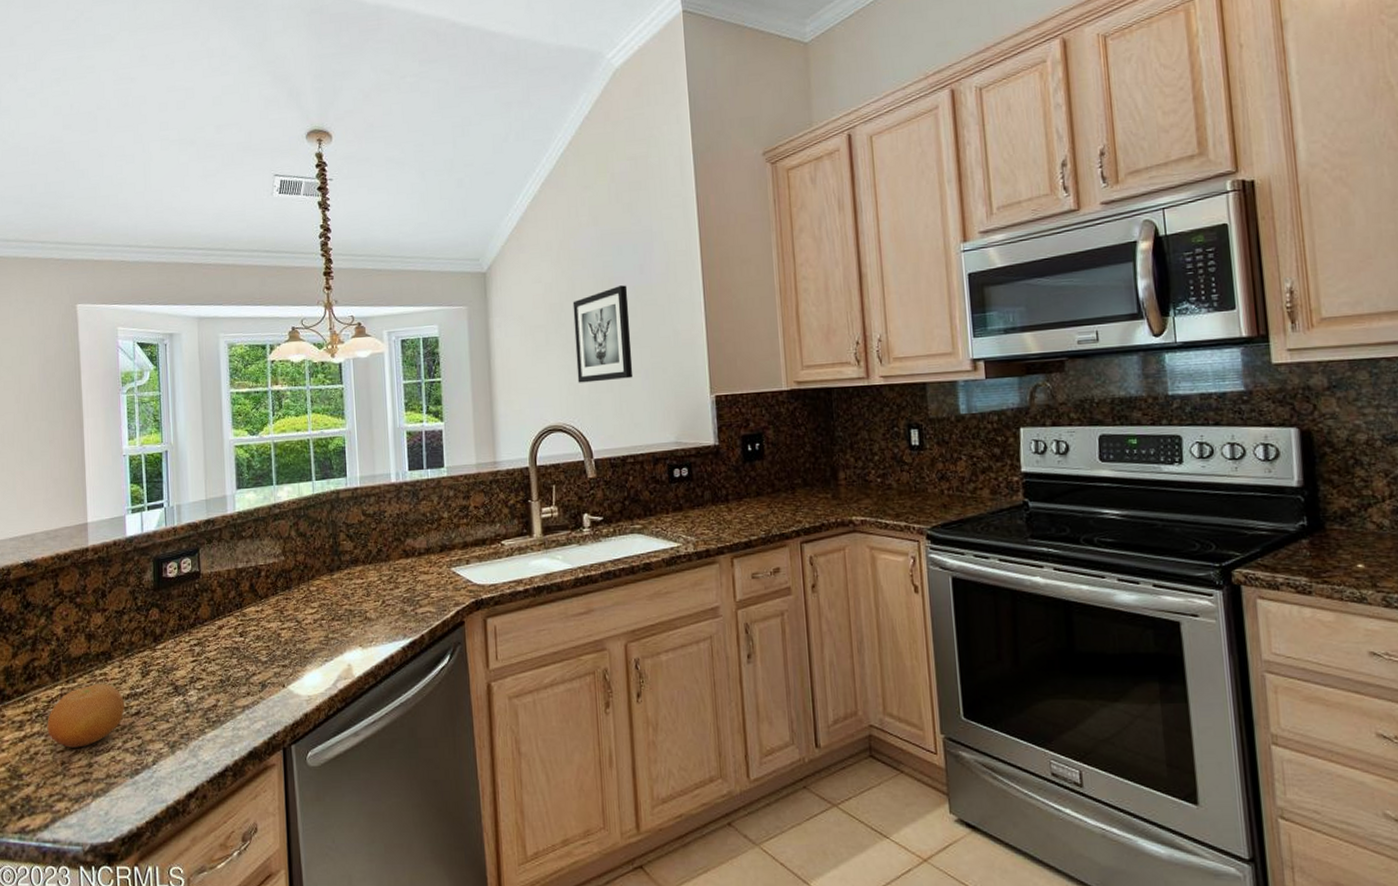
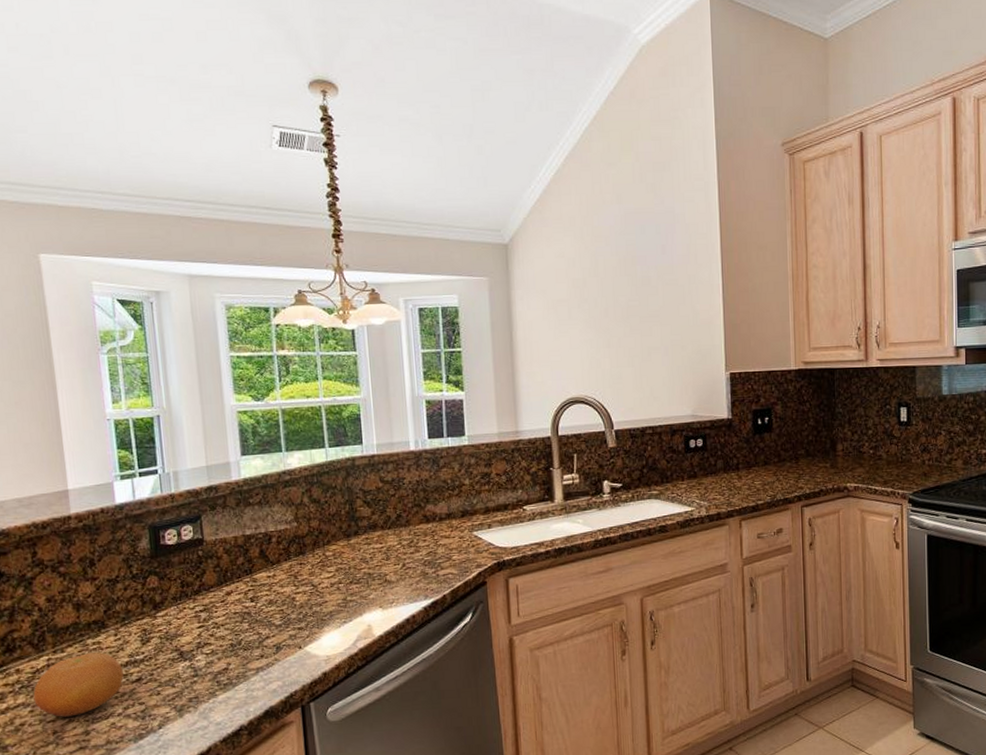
wall art: present [572,285,633,383] -> none [595,264,654,357]

